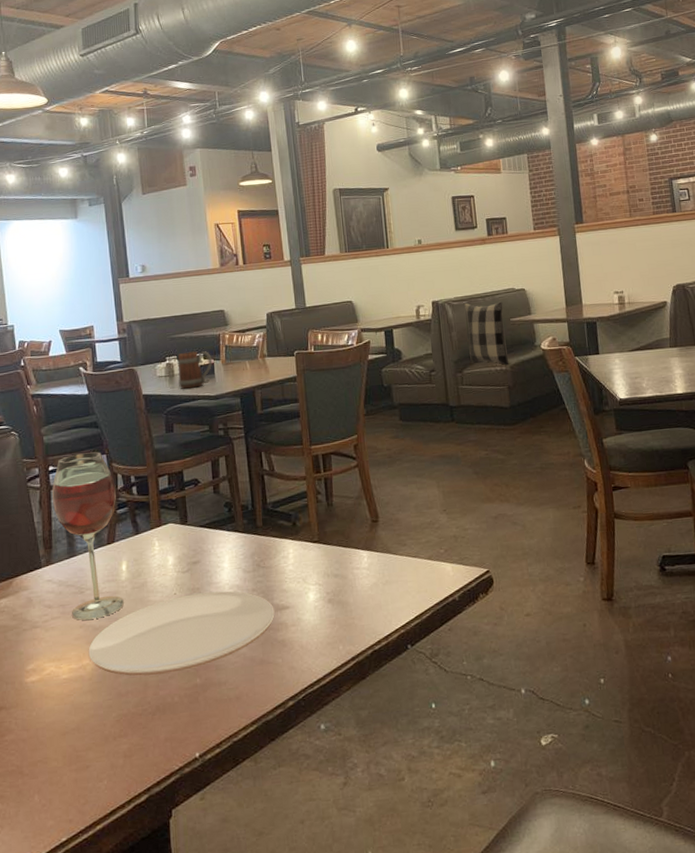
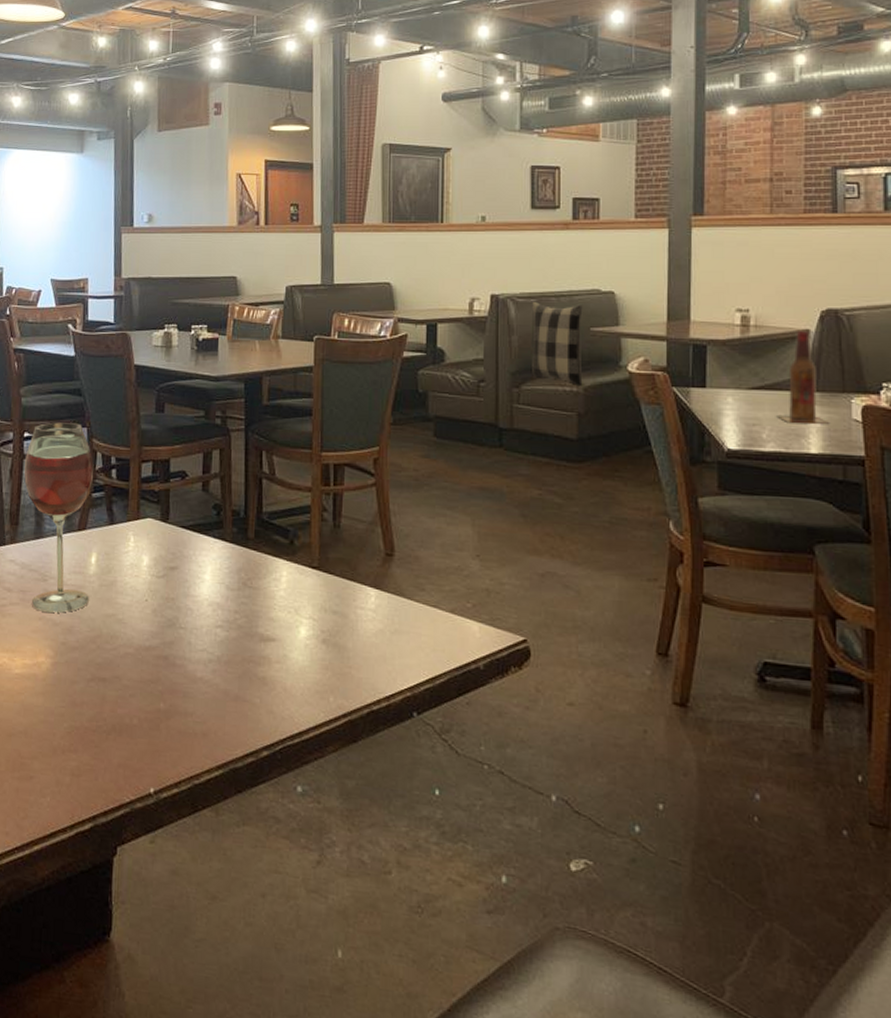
plate: present [88,591,275,676] -> none [45,604,258,691]
beer mug: present [177,351,212,389] -> none [176,321,216,365]
beer bottle: none [651,301,689,373] -> present [776,329,830,424]

